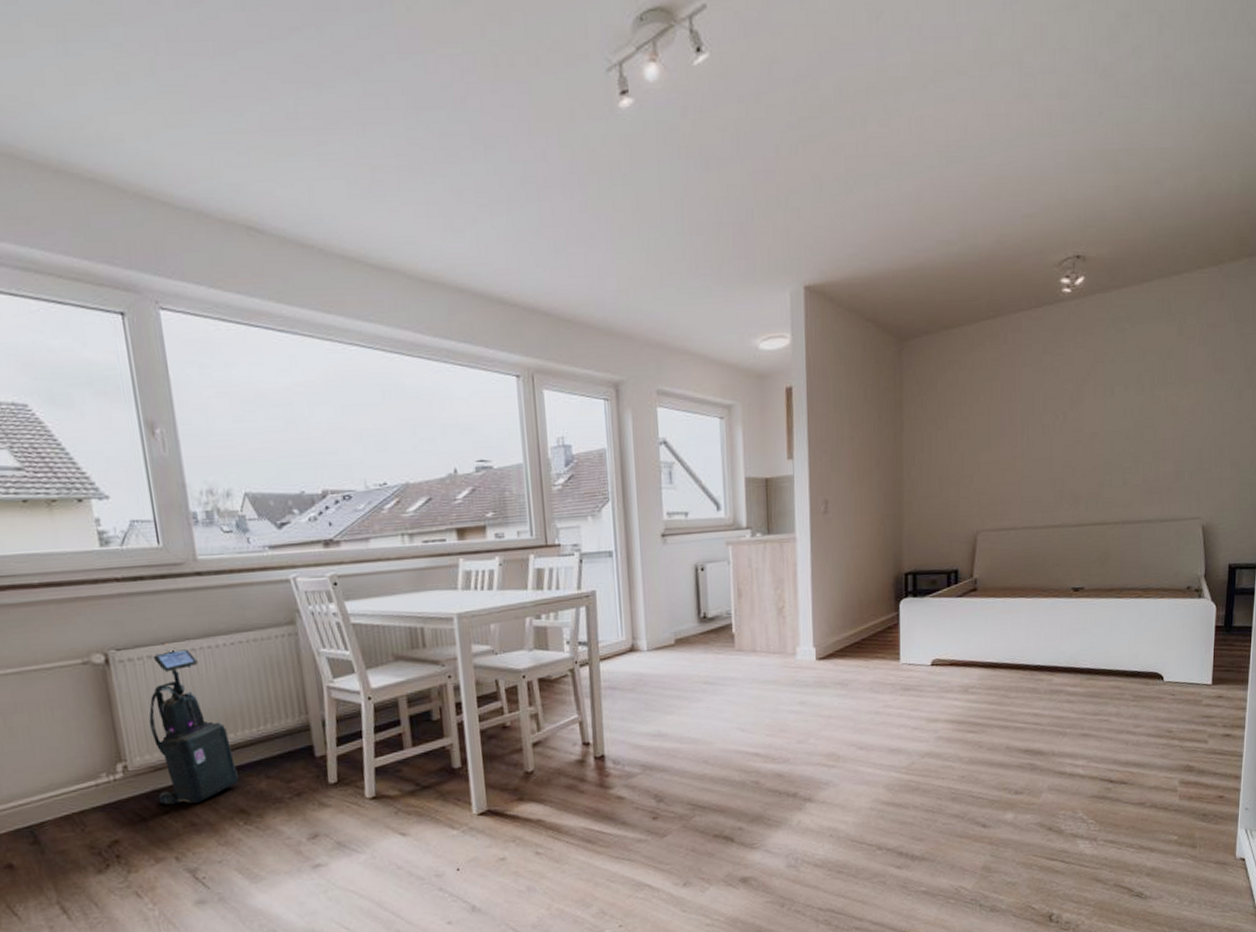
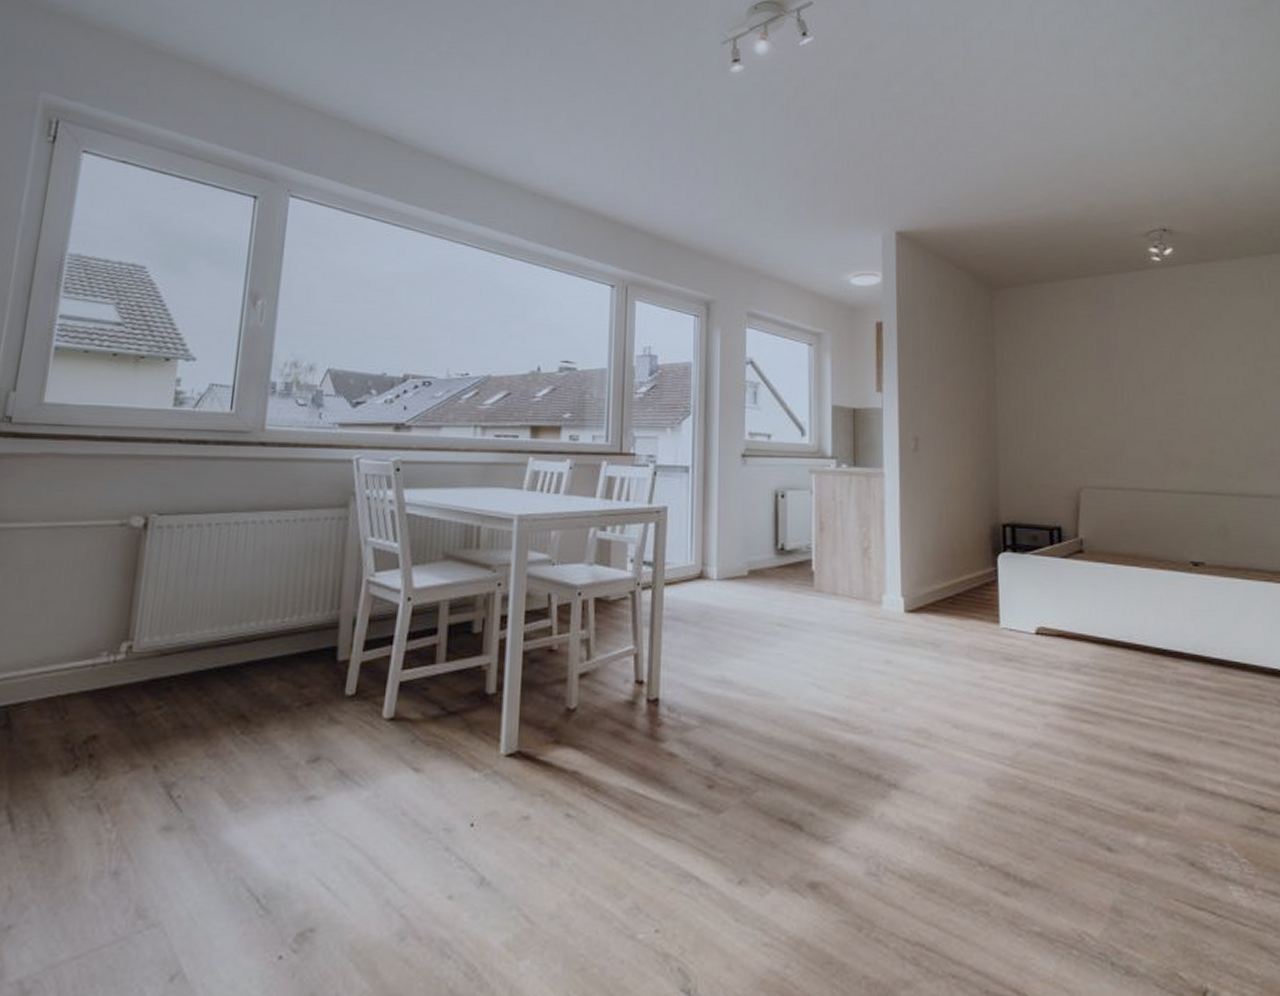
vacuum cleaner: present [149,643,239,805] -> none [155,513,249,702]

